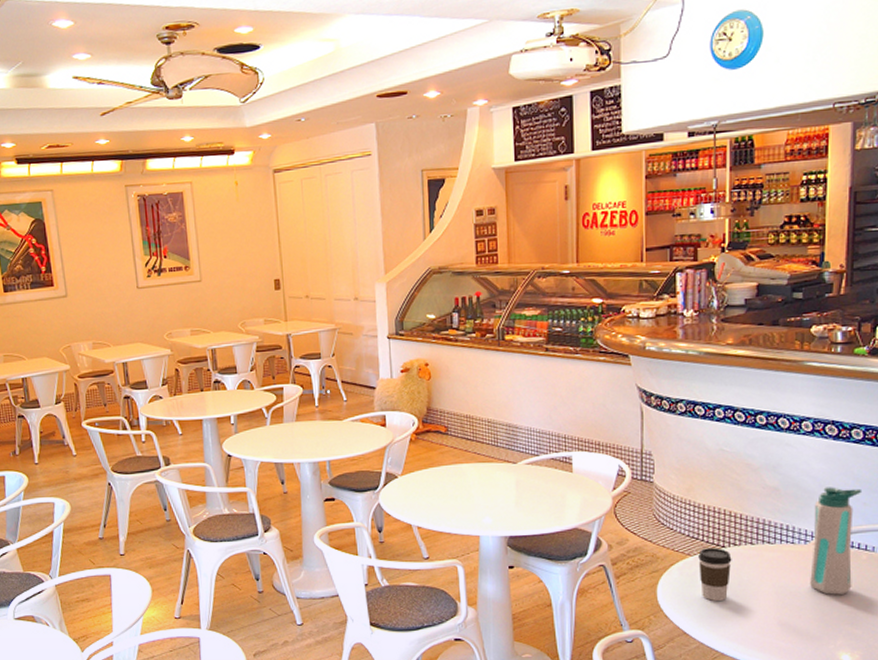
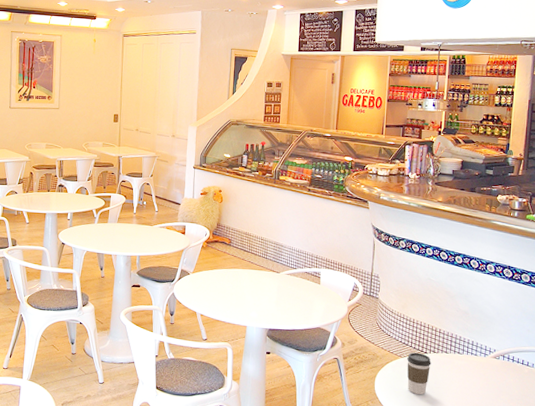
water bottle: present [809,487,863,595] -> none [486,315,527,398]

